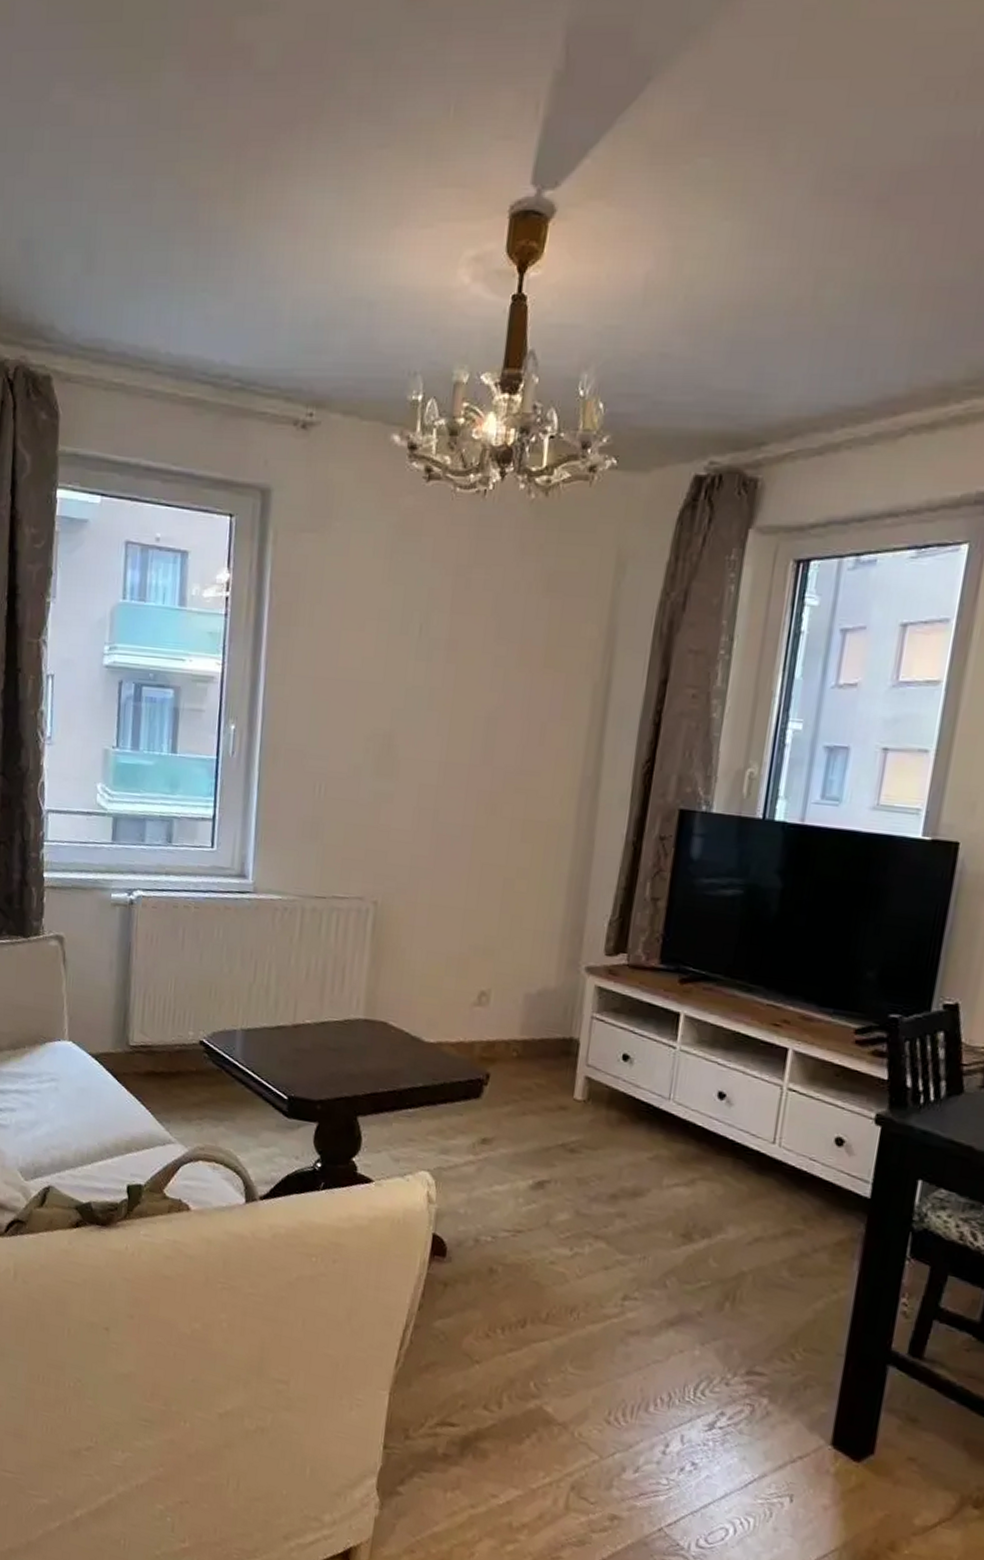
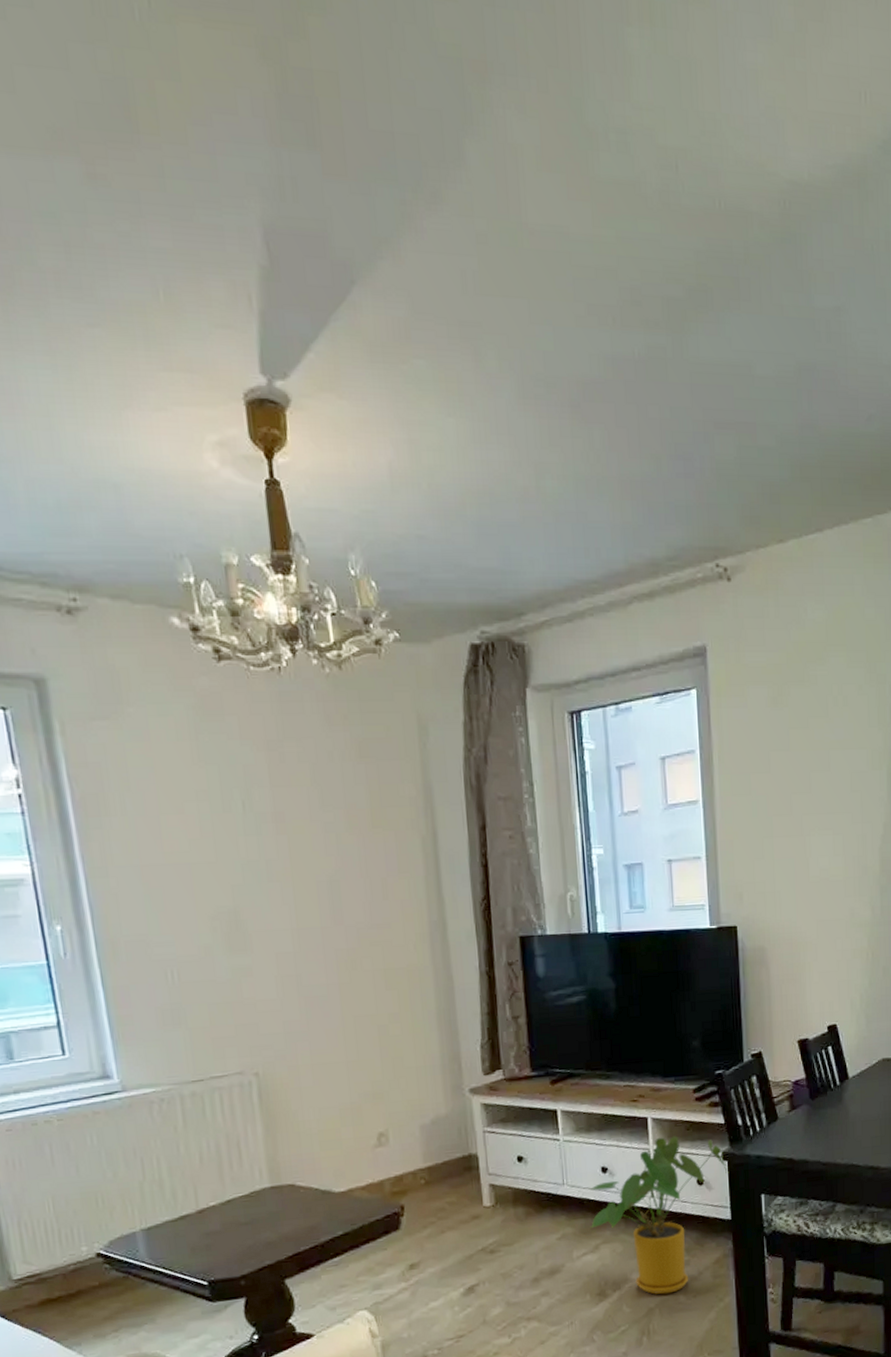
house plant: none [689,1075,881,1263] -> present [588,1136,729,1295]

